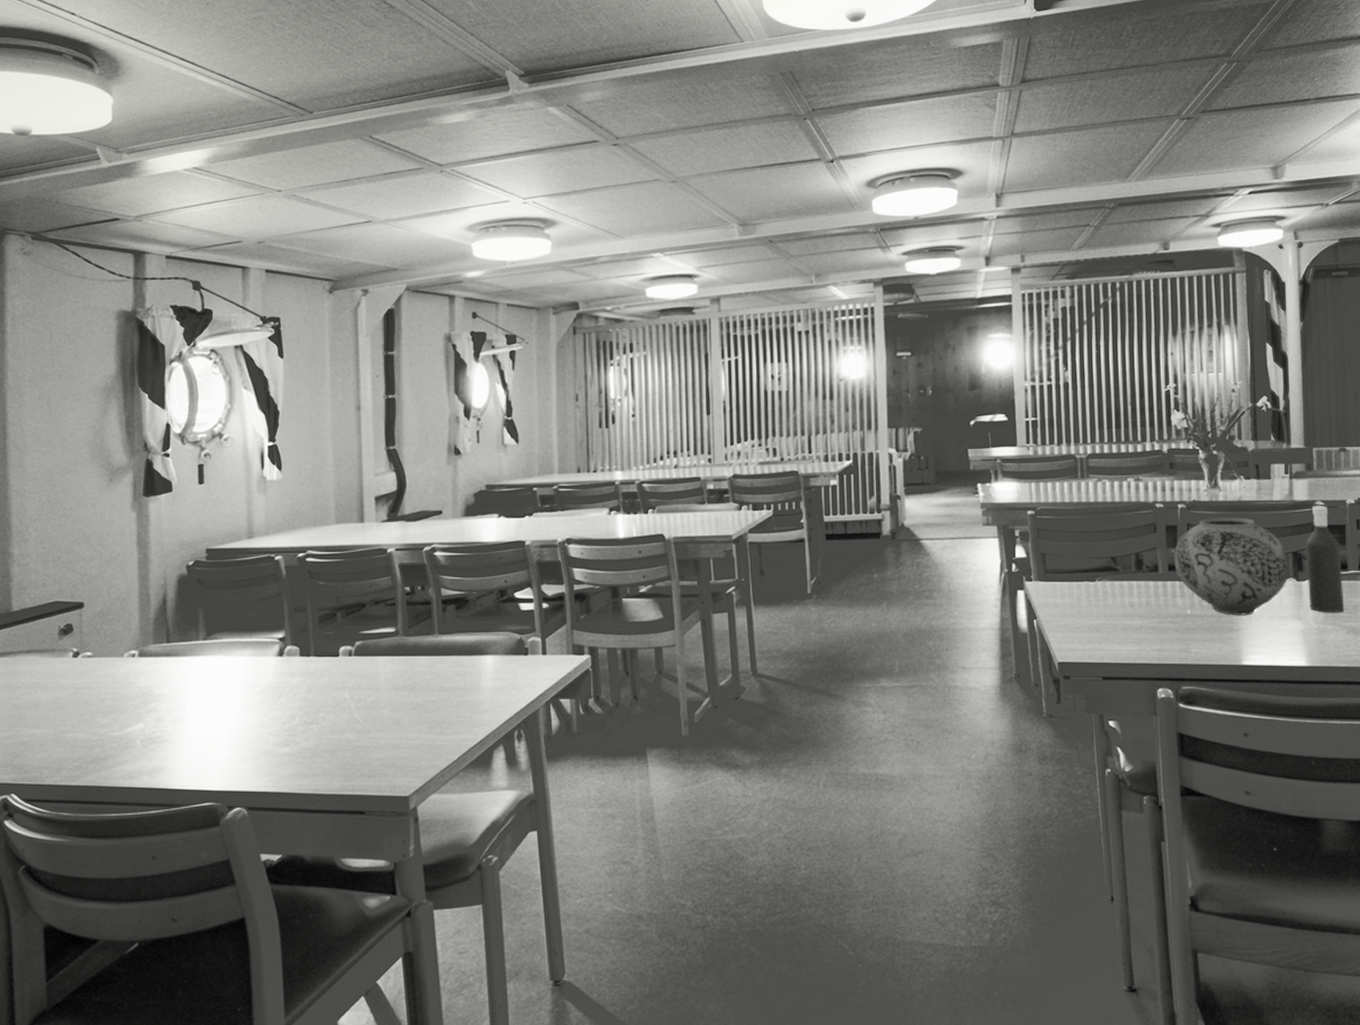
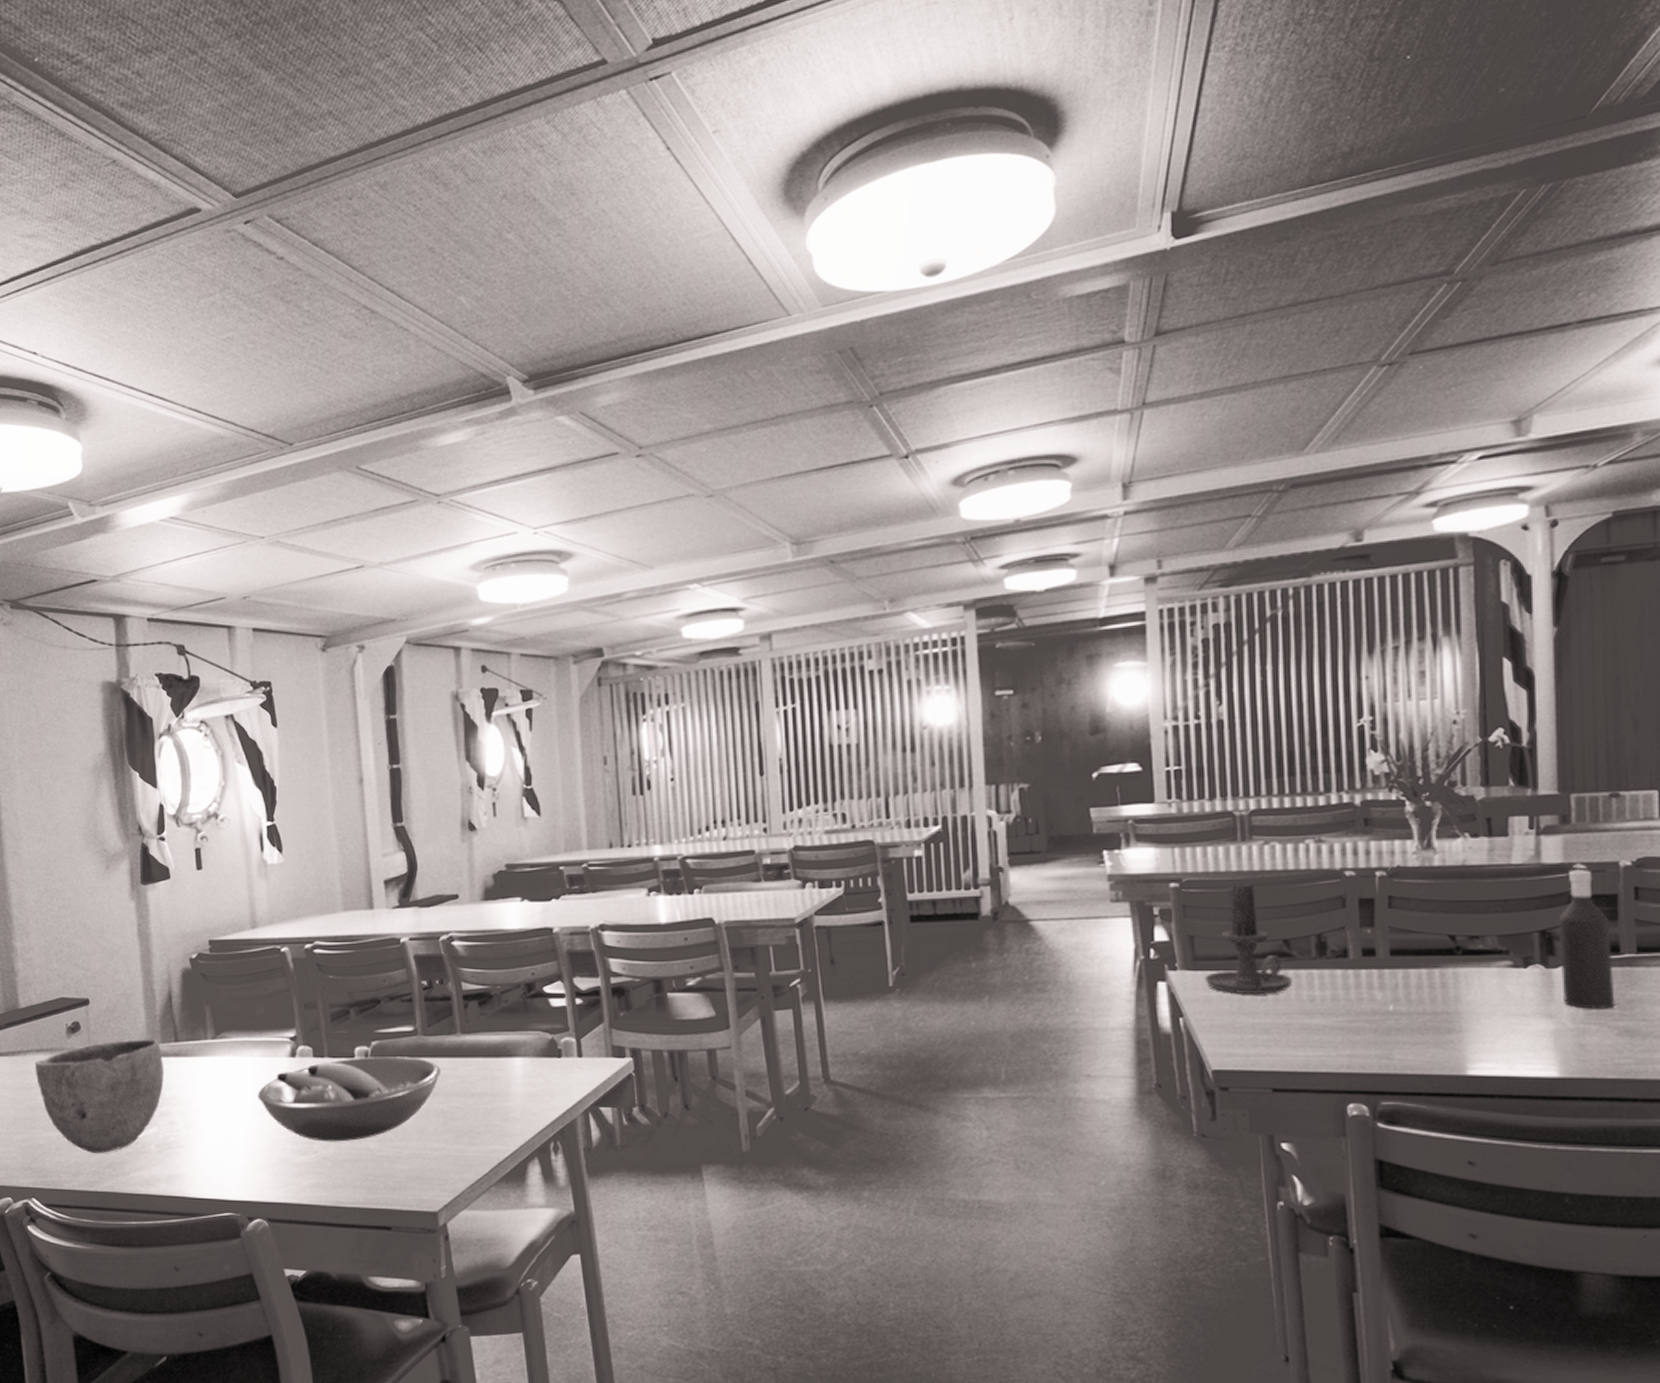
bowl: none [23,640,155,749] -> present [34,1039,165,1153]
fruit bowl: none [244,655,419,734] -> present [257,1057,442,1142]
candle holder: none [1052,511,1118,600] -> present [1204,882,1293,994]
vase: present [1174,517,1290,615] -> none [1370,887,1535,1012]

